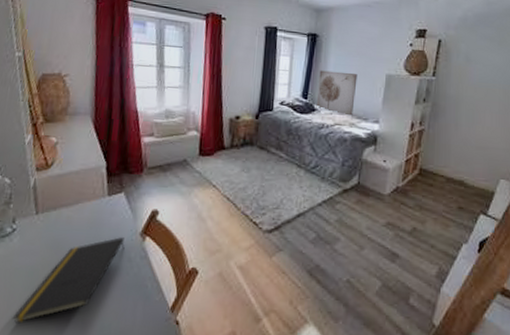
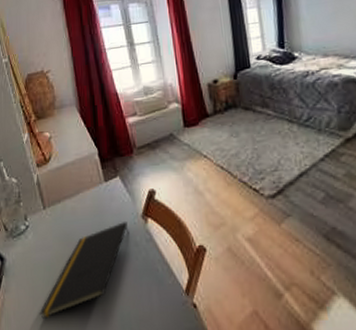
wall art: present [316,70,358,117] -> none [291,10,339,58]

